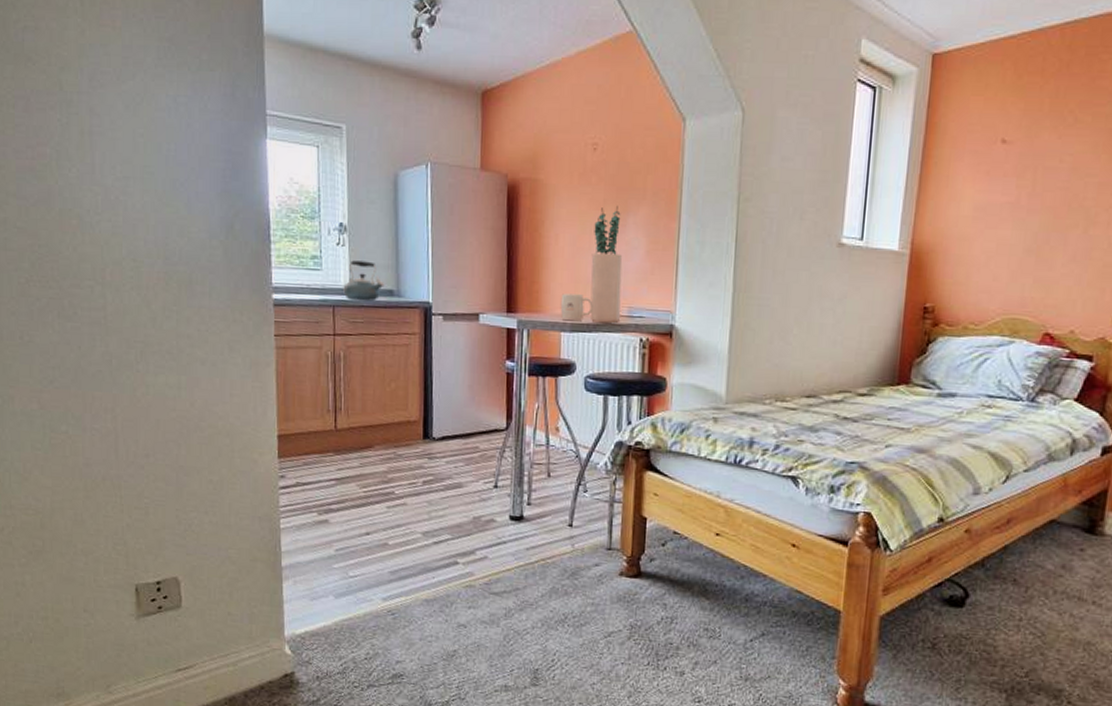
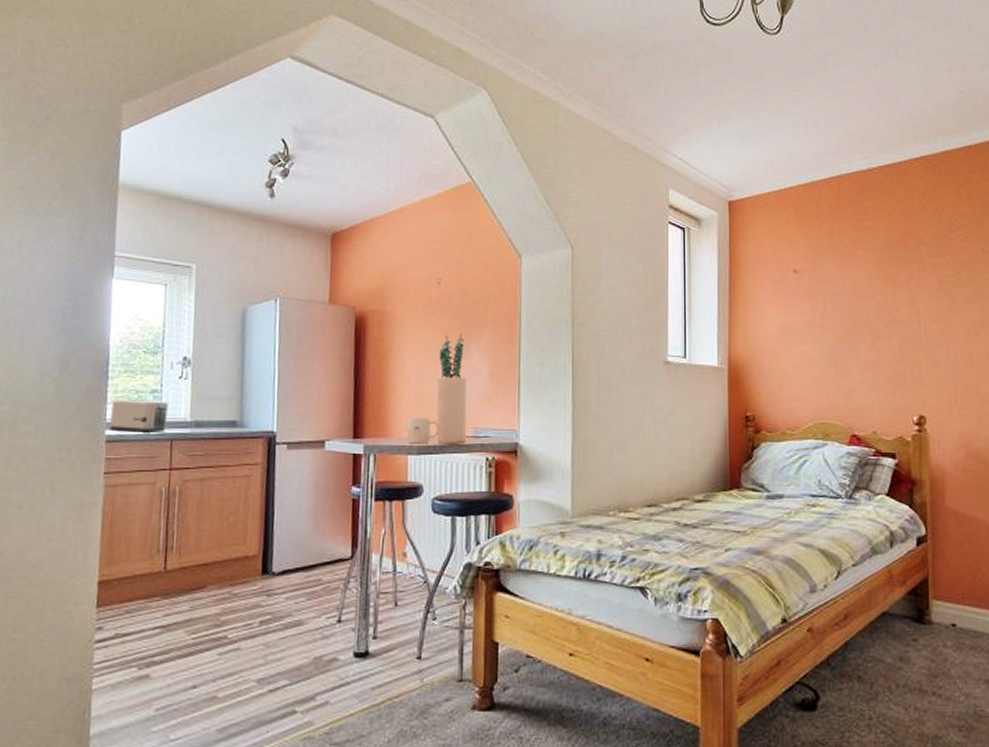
toaster: none [276,264,328,298] -> present [109,399,168,433]
kettle: present [343,260,385,302] -> none [183,393,228,433]

